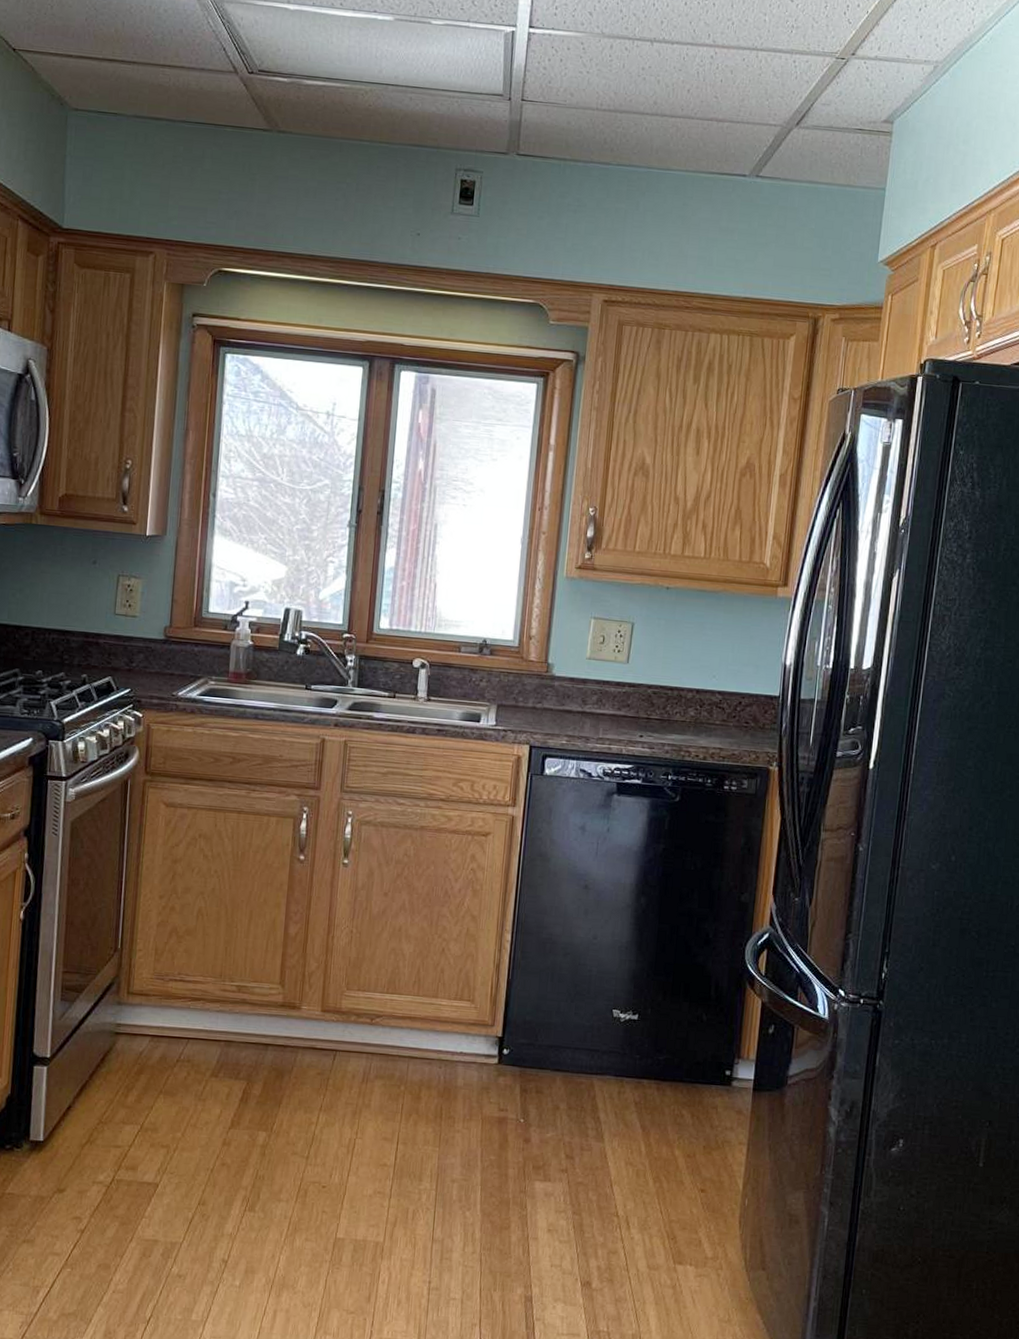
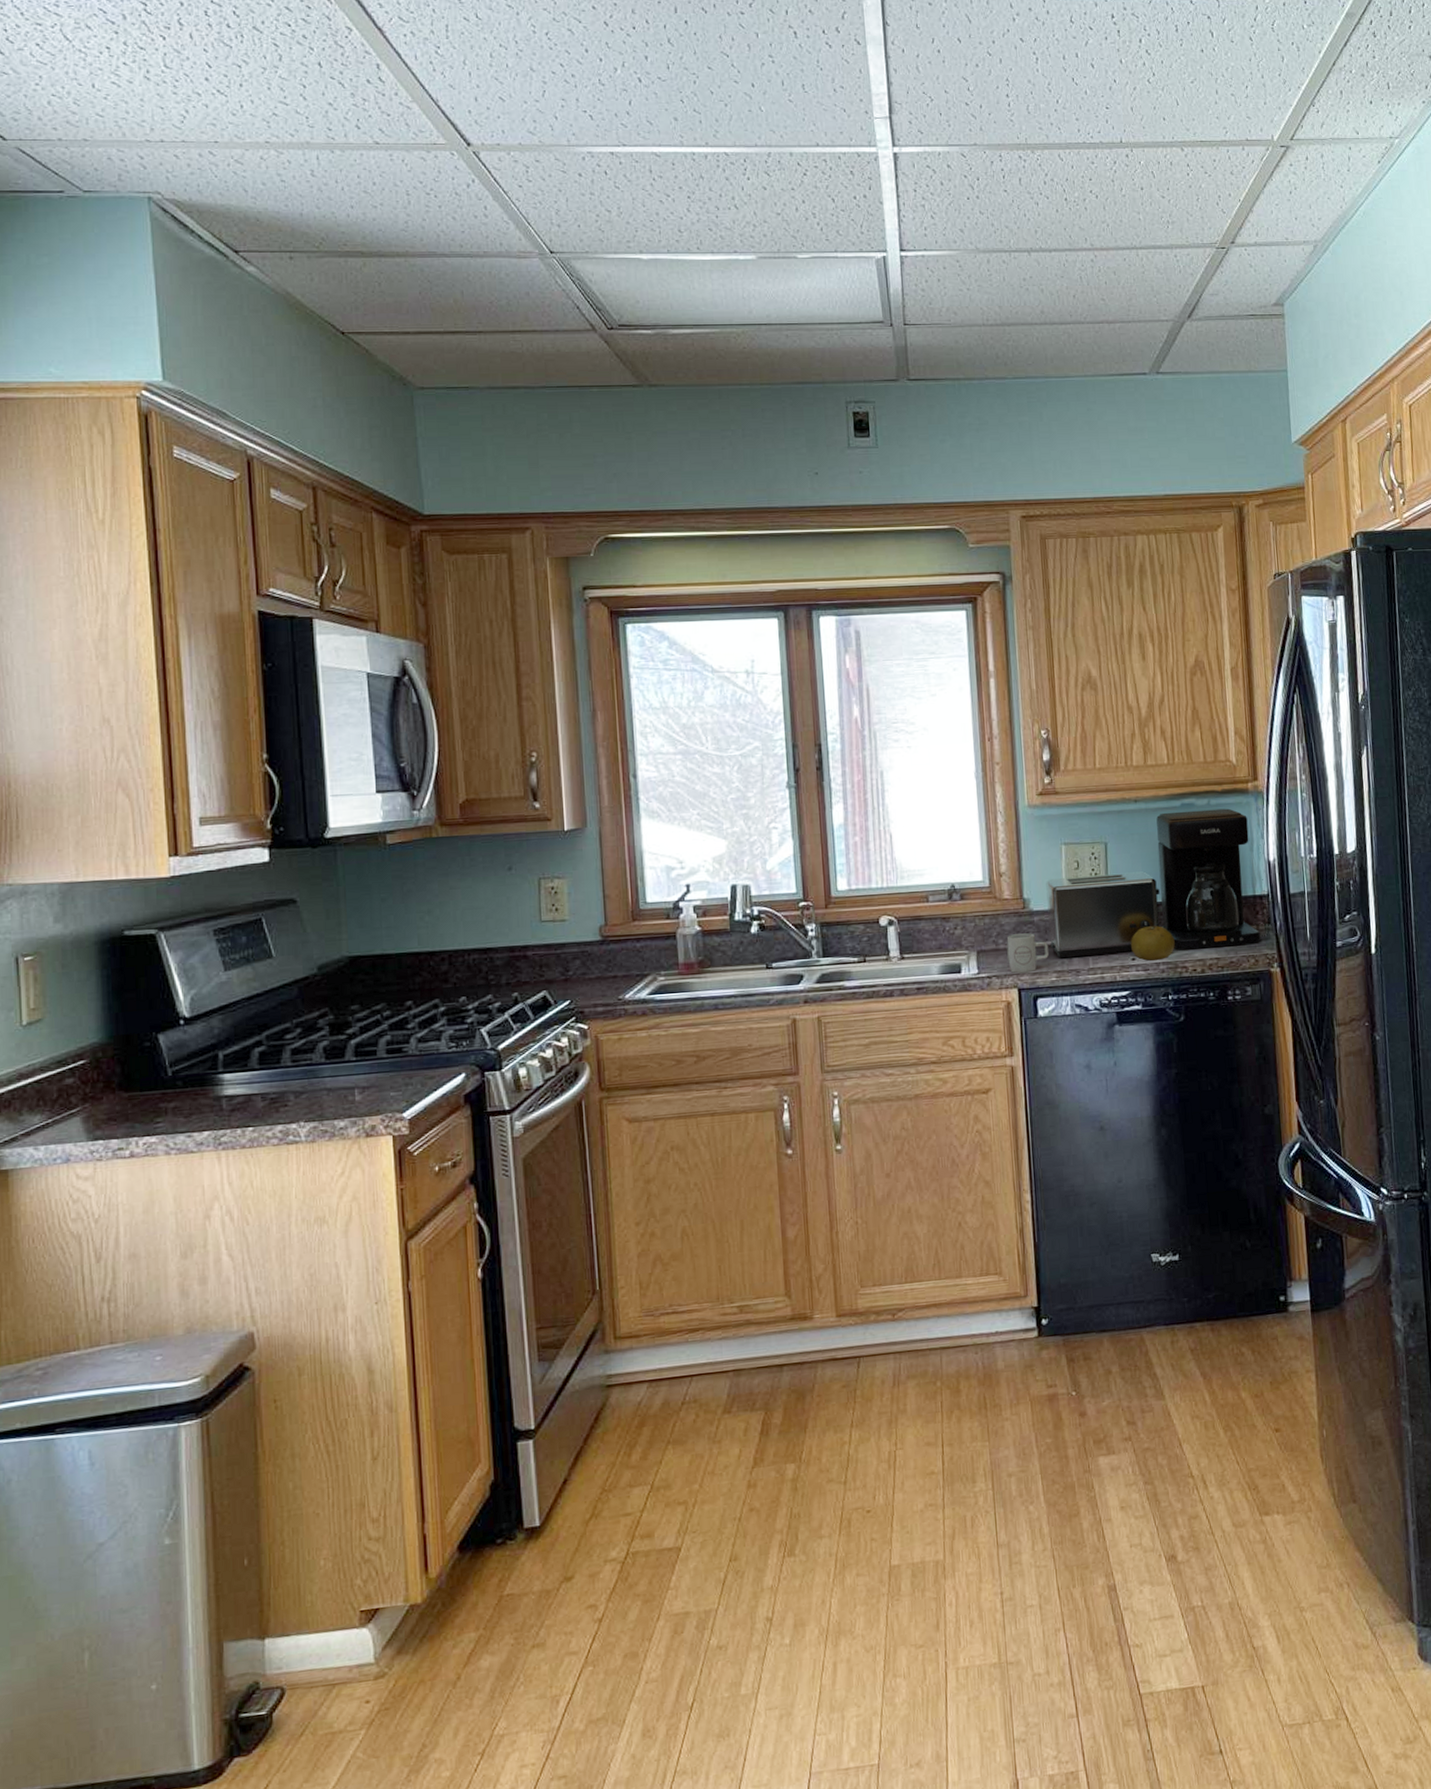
mug: none [524,694,564,733] -> present [1006,933,1049,974]
toaster: none [566,648,676,729] -> present [1046,871,1160,958]
fruit: none [640,707,683,742] -> present [1130,926,1175,962]
coffee maker: none [672,603,772,741] -> present [1156,808,1261,950]

